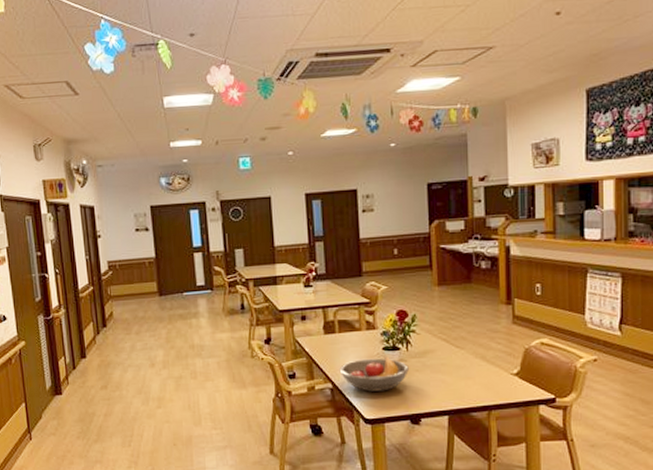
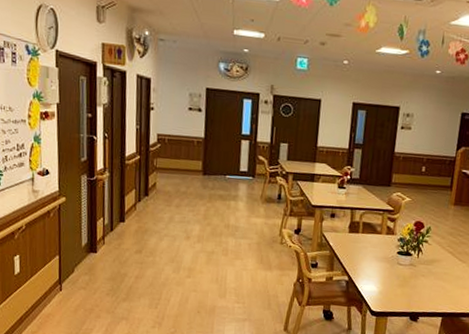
fruit bowl: present [339,356,410,392] -> none [356,259,418,290]

